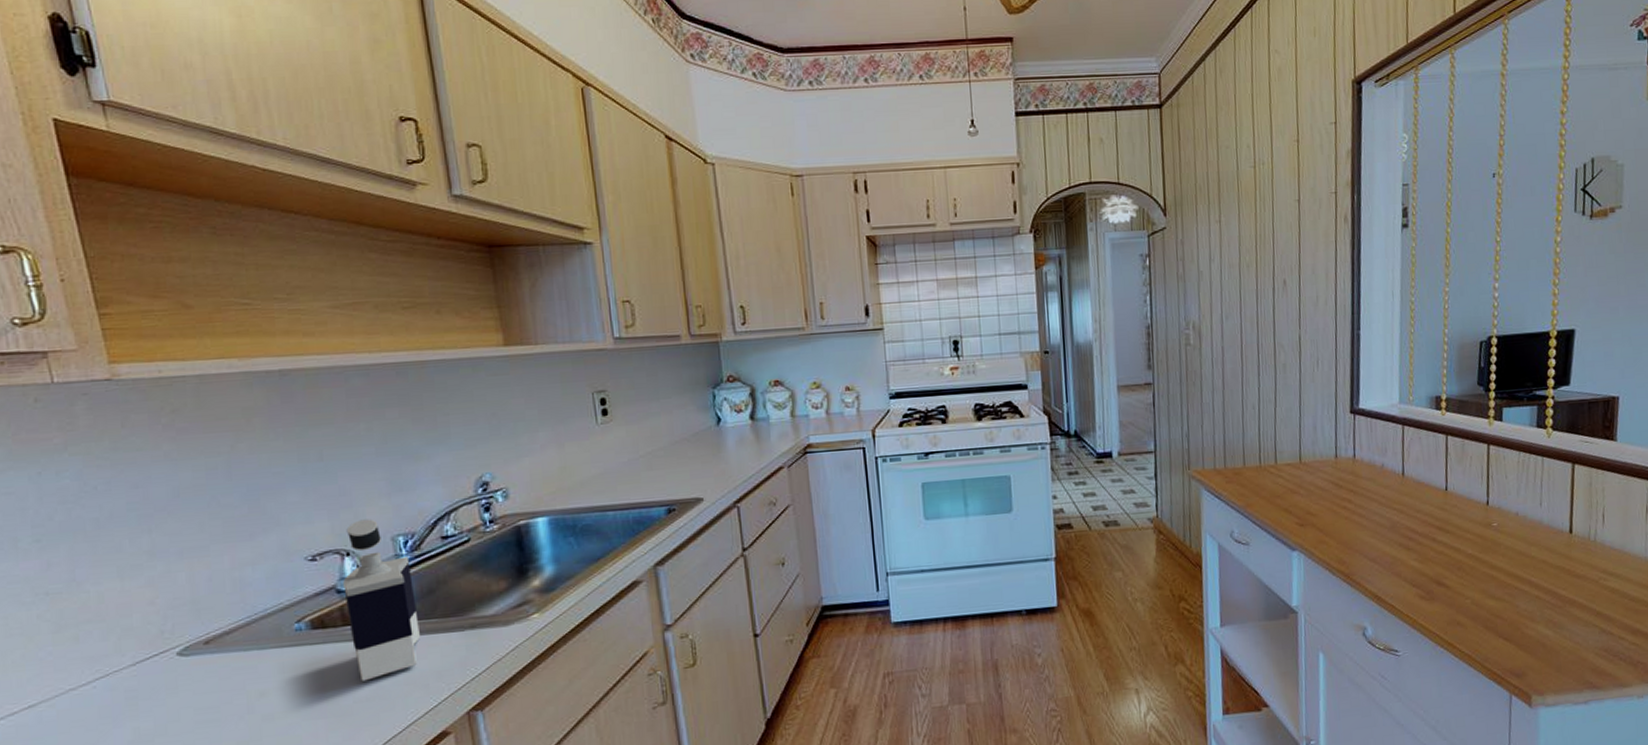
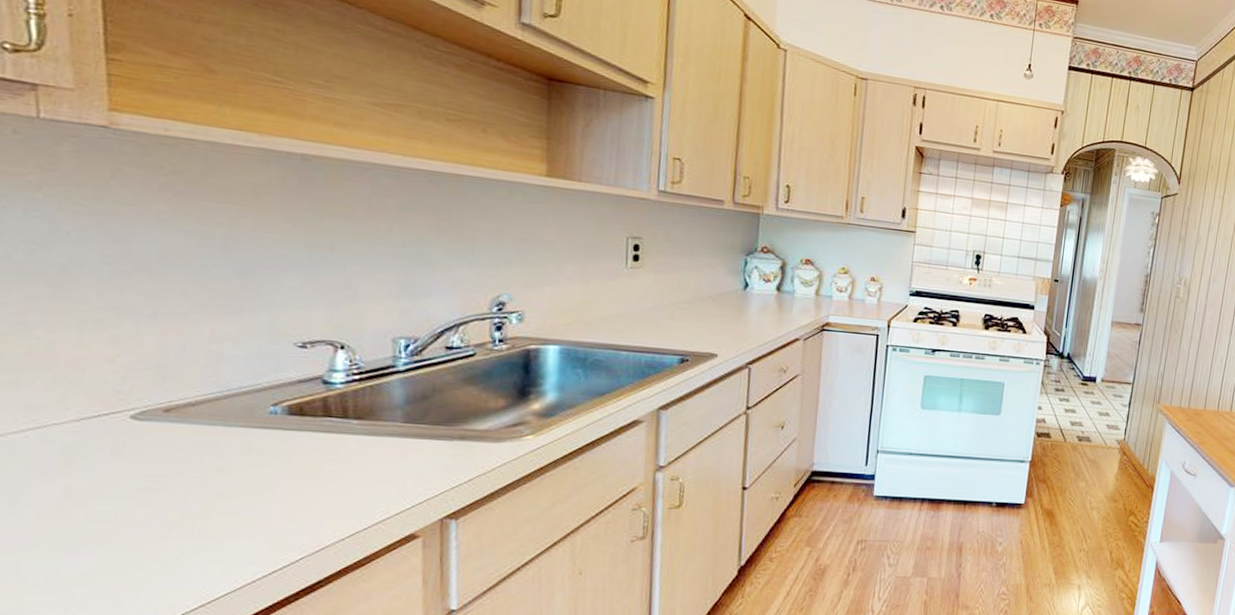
perfume bottle: present [343,519,420,681] -> none [330,316,408,474]

